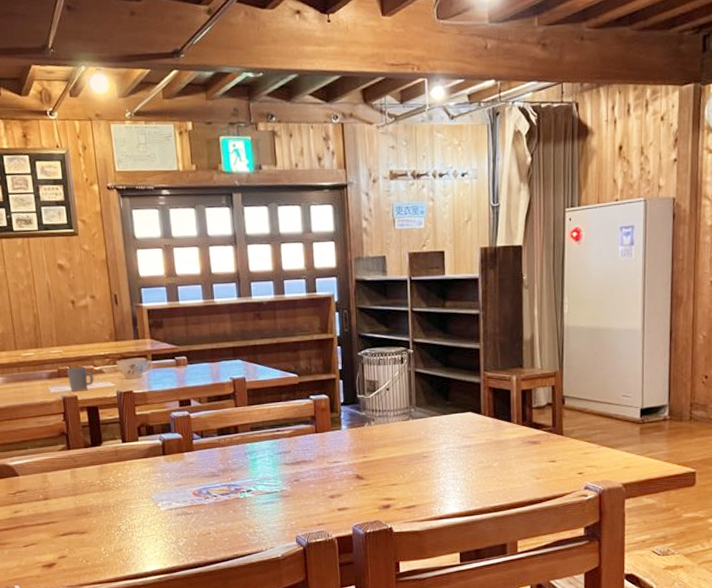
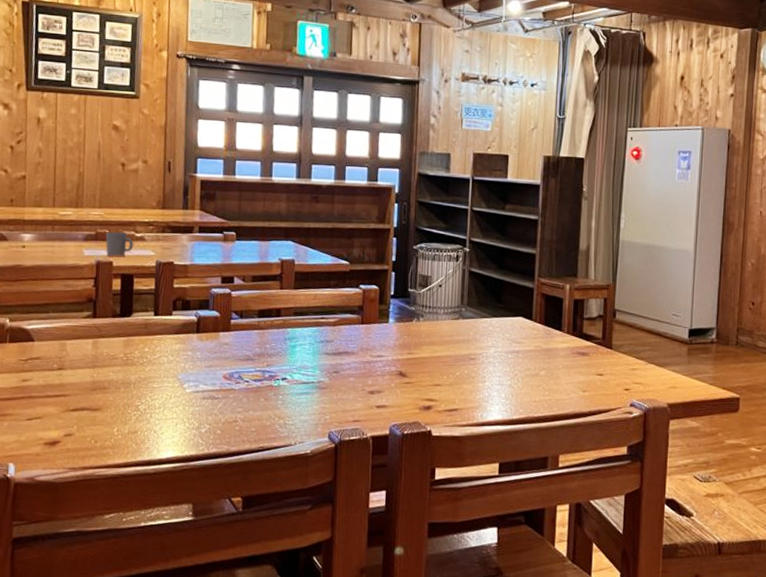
teacup: present [116,357,153,379] -> none [160,228,199,250]

